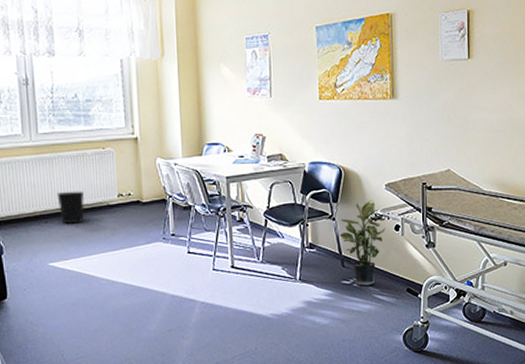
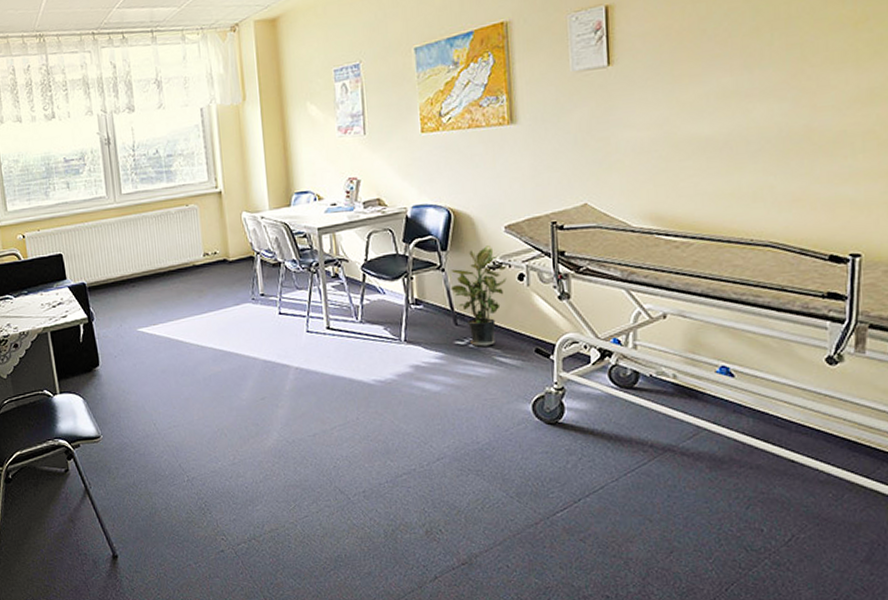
wastebasket: present [57,191,84,223] -> none [142,251,170,286]

